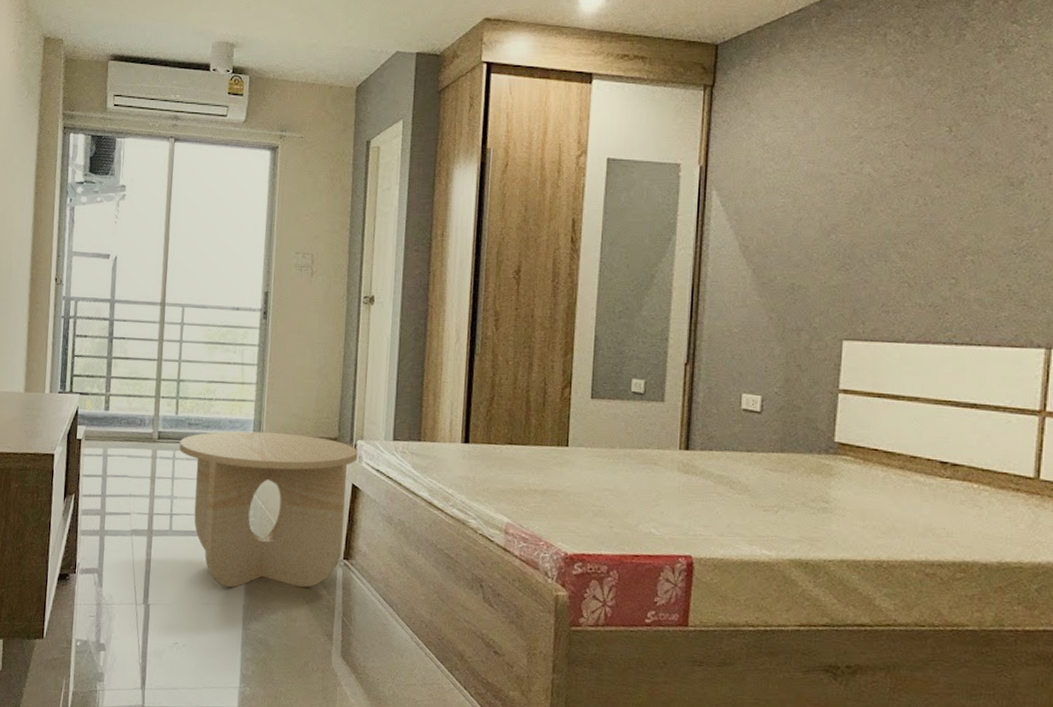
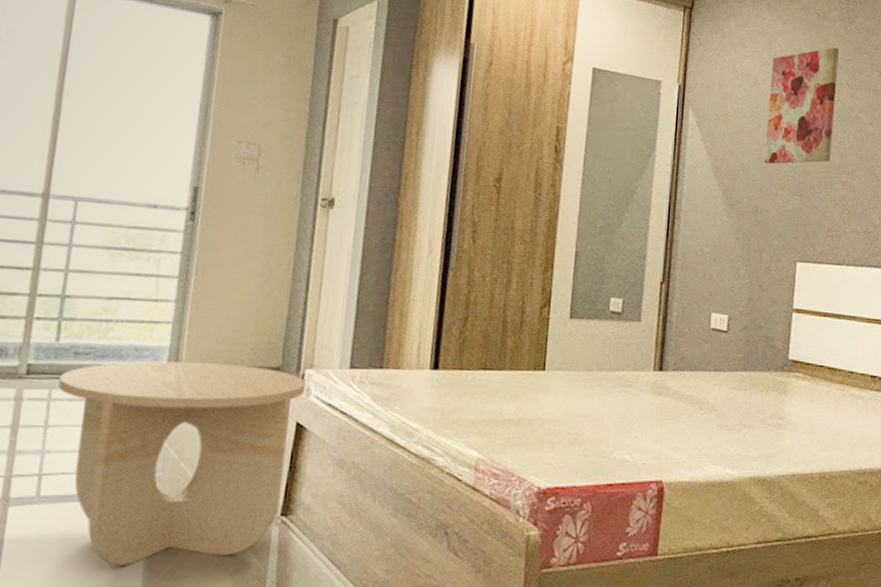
wall art: none [801,106,894,239] -> present [764,47,839,165]

